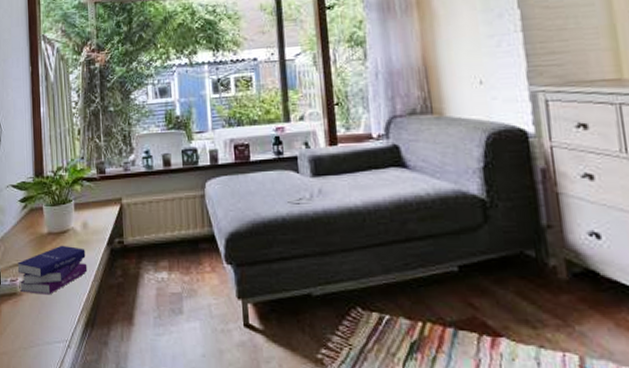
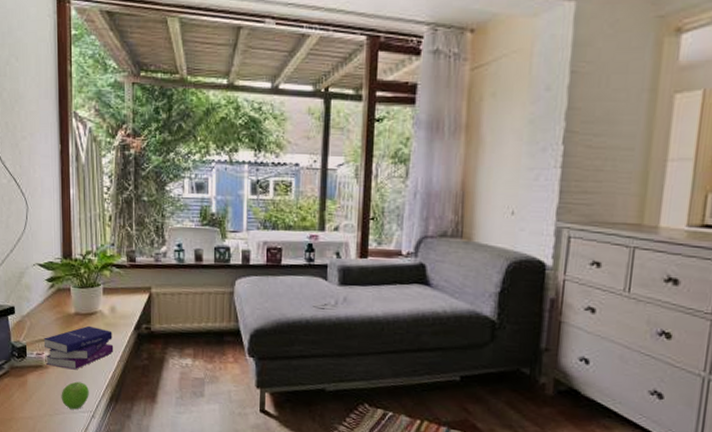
fruit: none [35,308,64,340] -> present [61,381,89,410]

